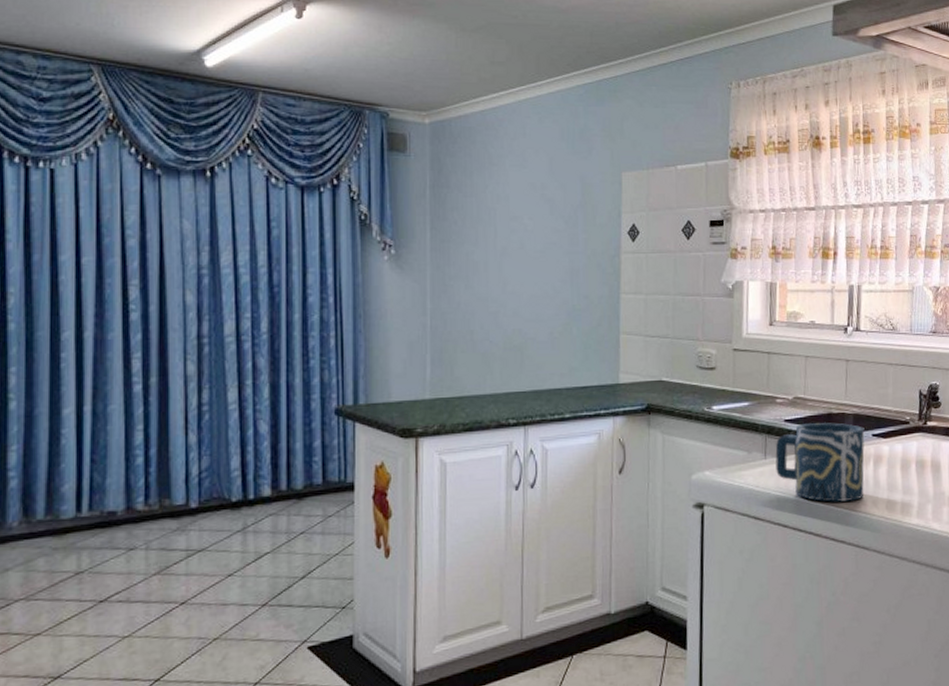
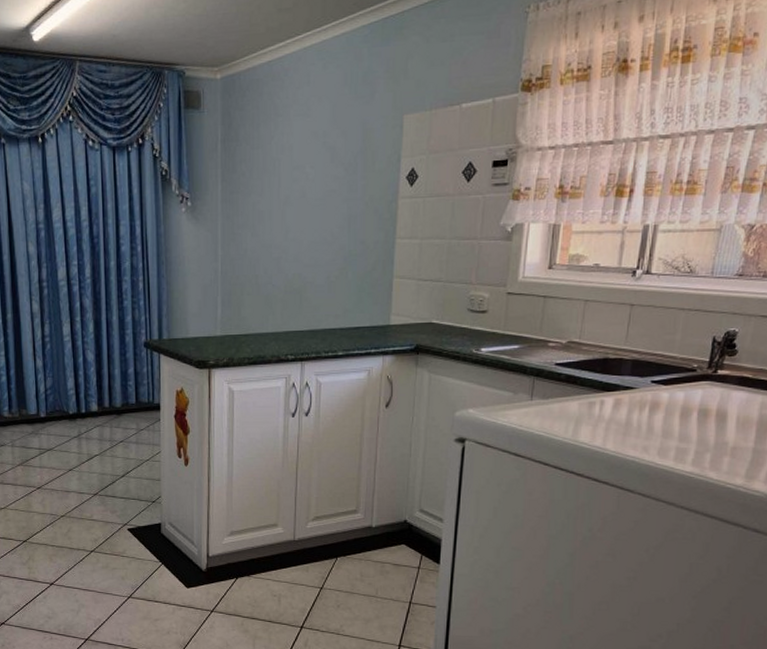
cup: present [775,422,865,502] -> none [541,368,643,445]

